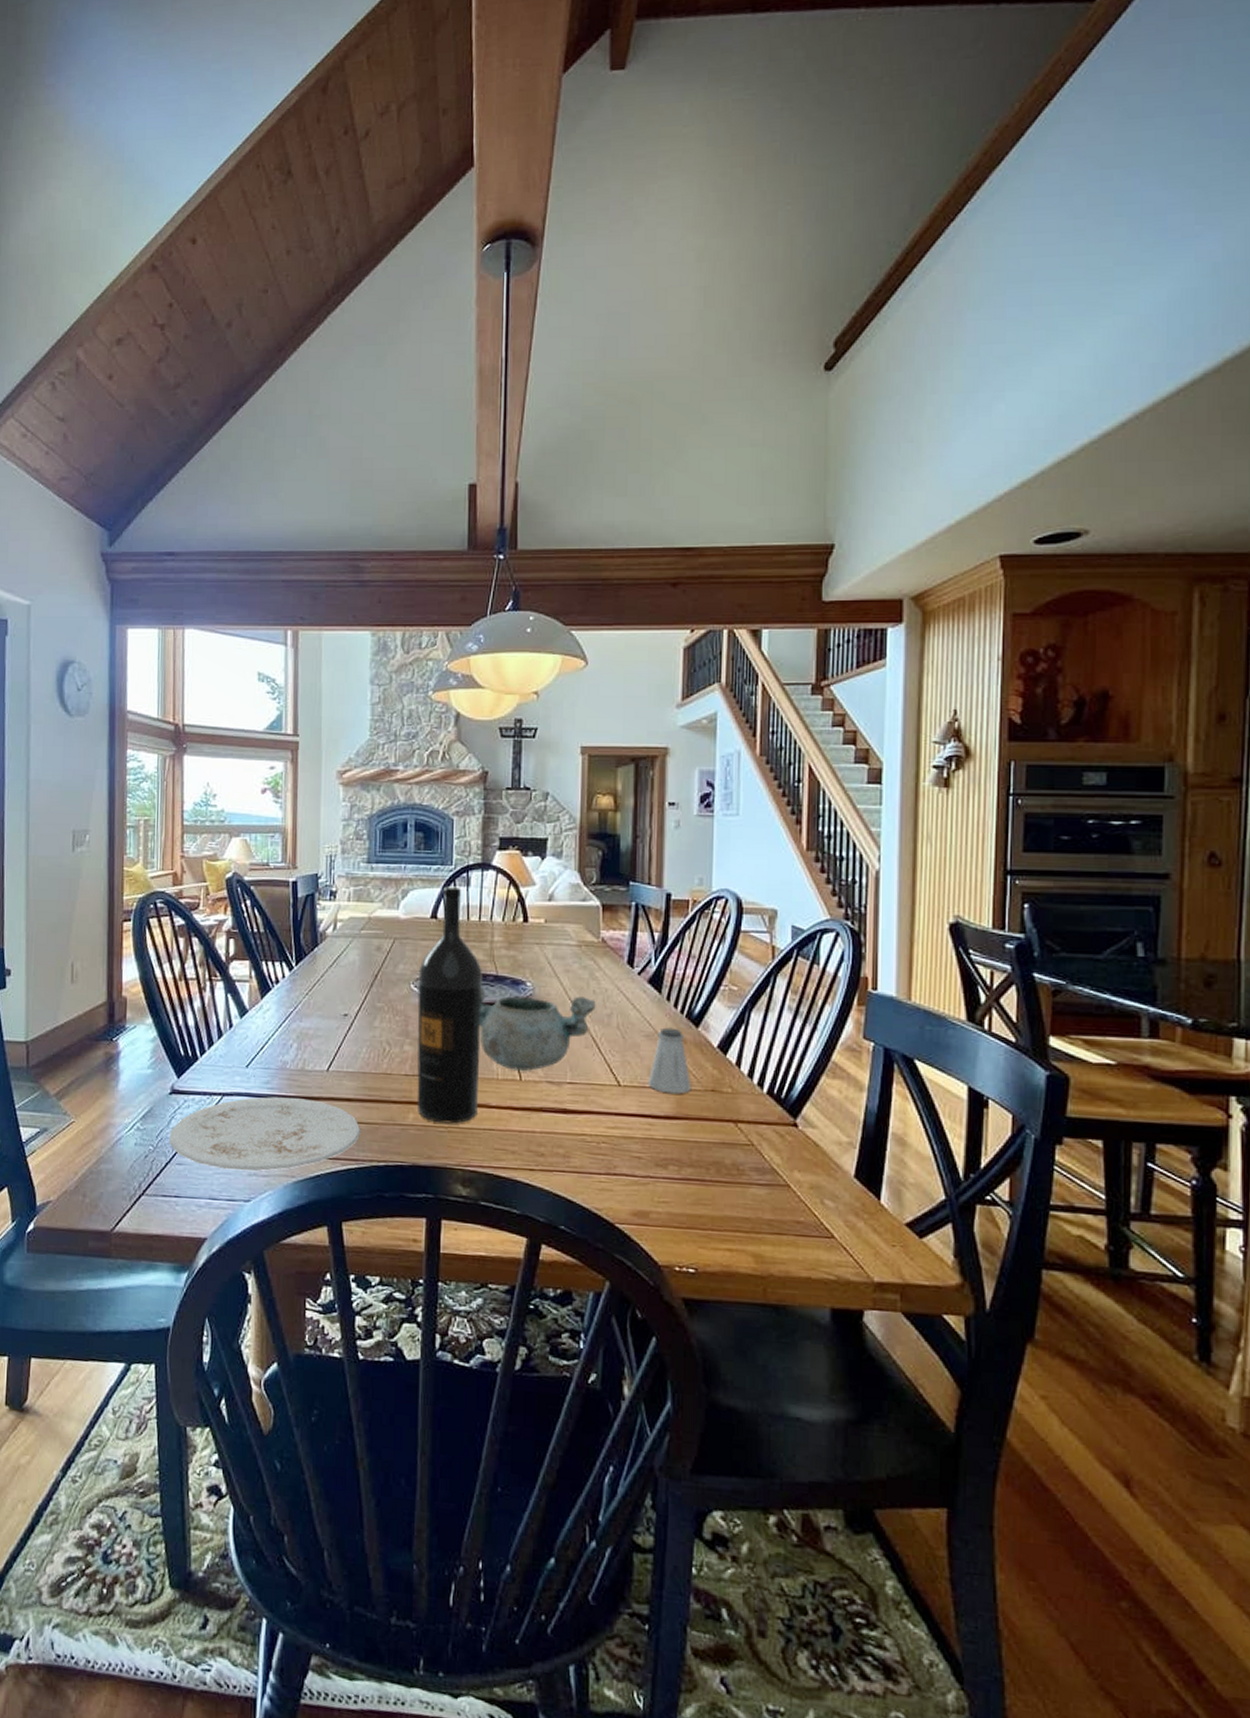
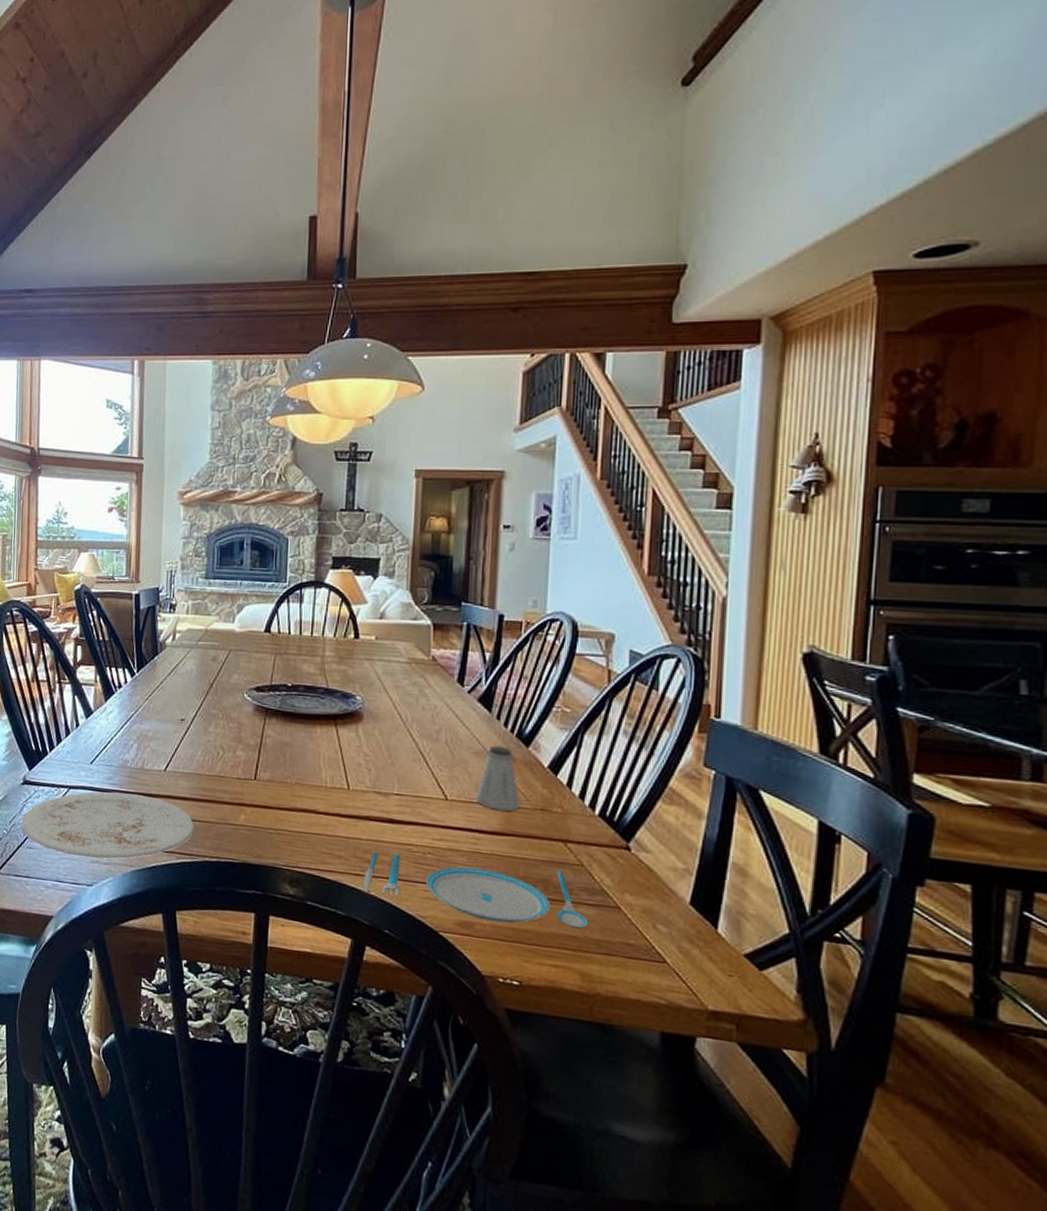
wine bottle: present [416,886,482,1124] -> none [248,602,313,827]
decorative bowl: present [479,986,596,1071] -> none [309,698,425,781]
plate: none [538,1143,760,1209] -> present [363,851,589,928]

